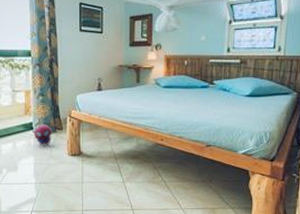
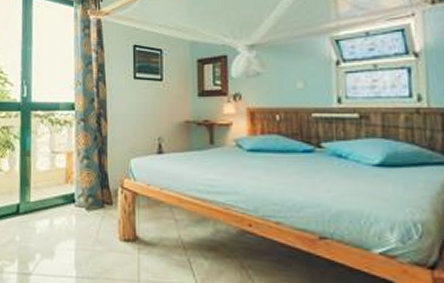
plush toy: present [33,123,53,146] -> none [75,194,100,226]

